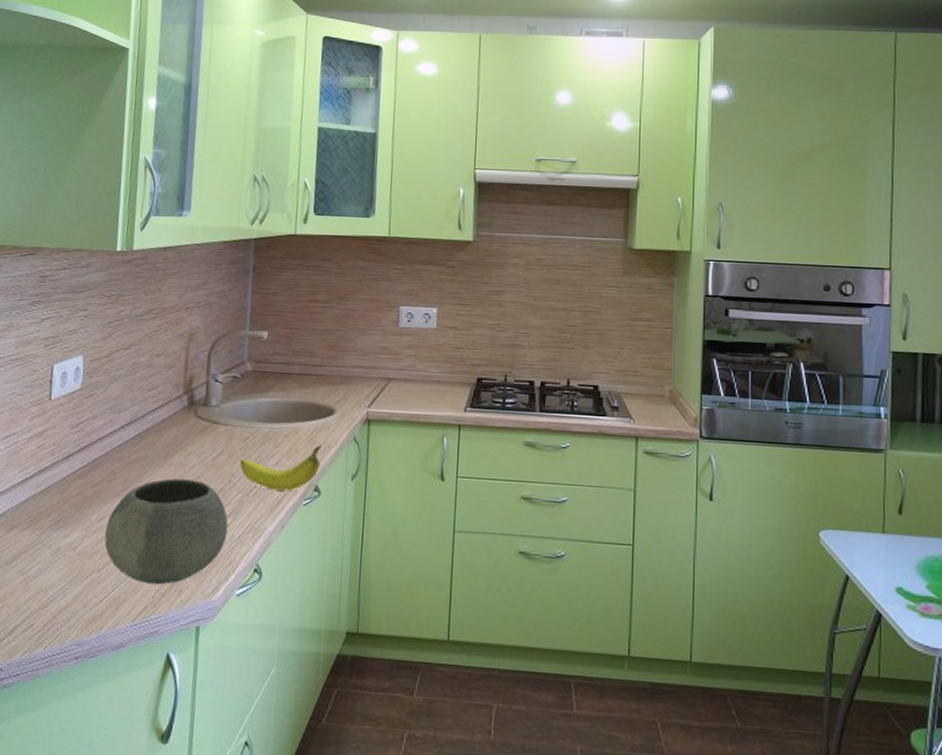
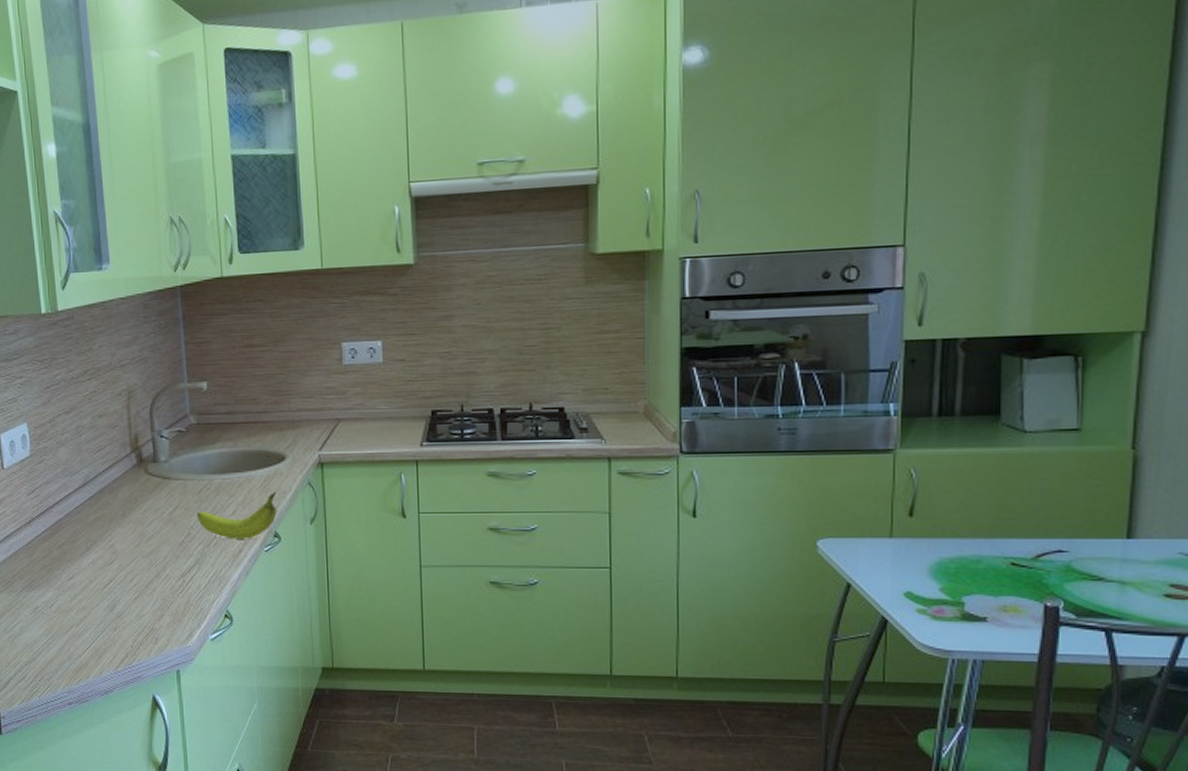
bowl: present [104,478,228,585] -> none [76,535,194,635]

